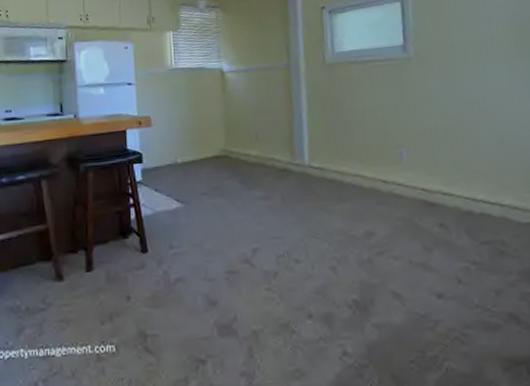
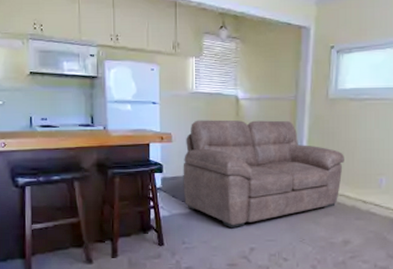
sofa: none [165,92,354,226] -> present [183,119,344,229]

